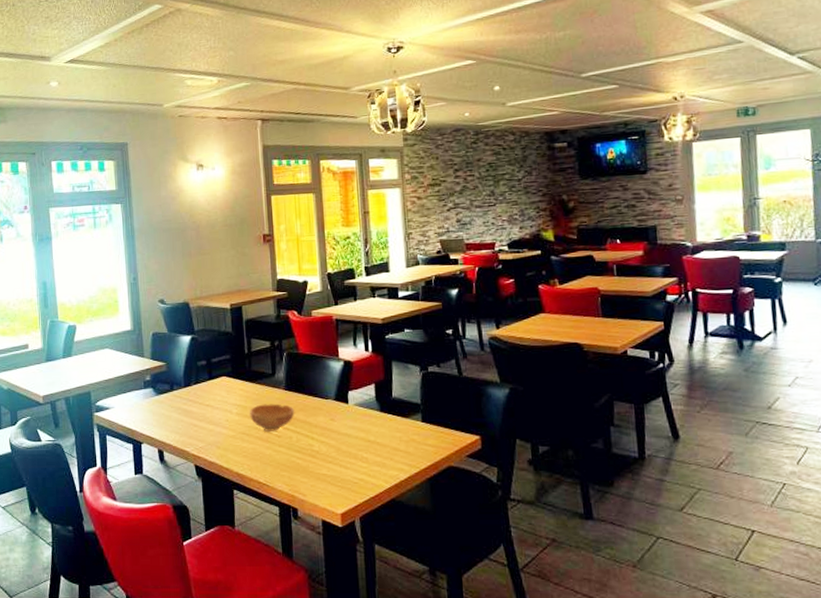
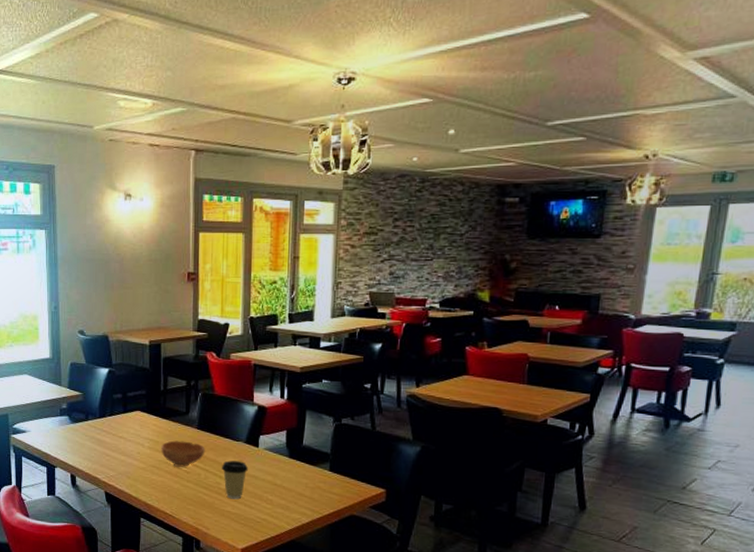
coffee cup: none [312,420,340,461] -> present [221,460,248,500]

